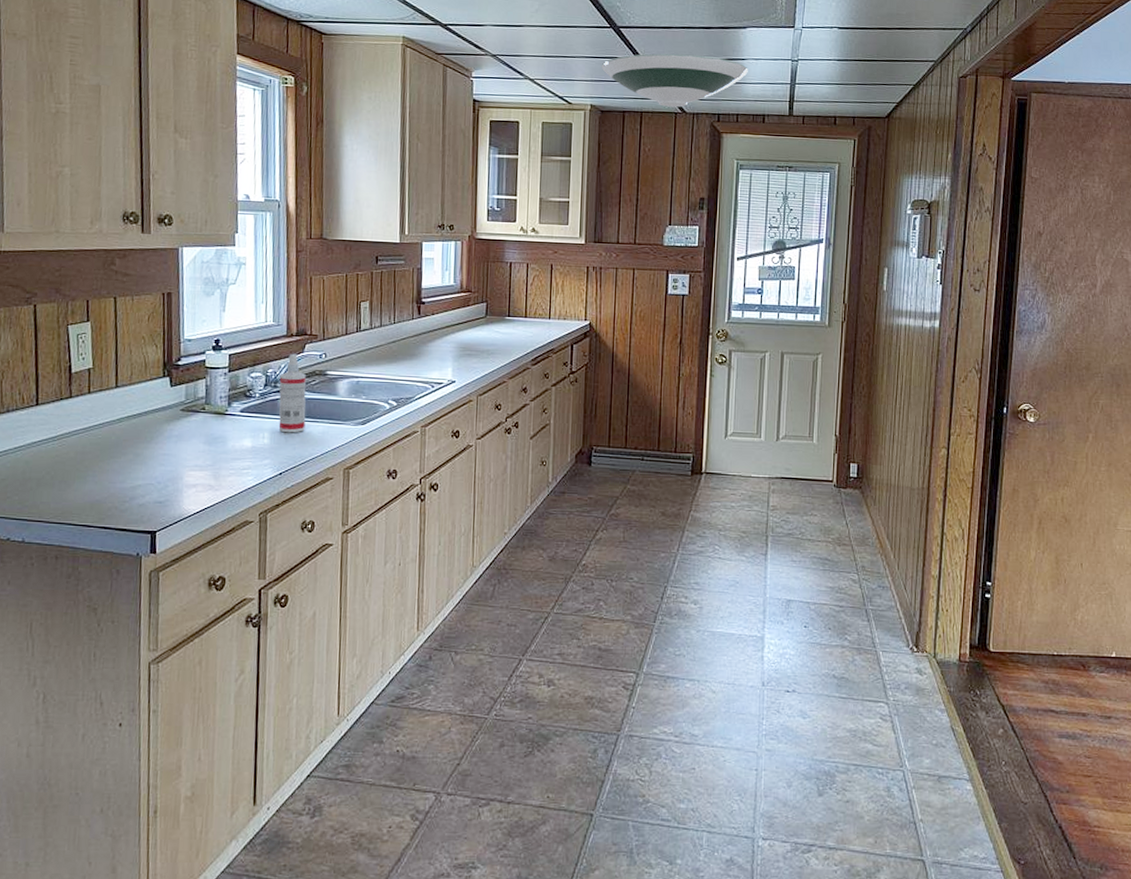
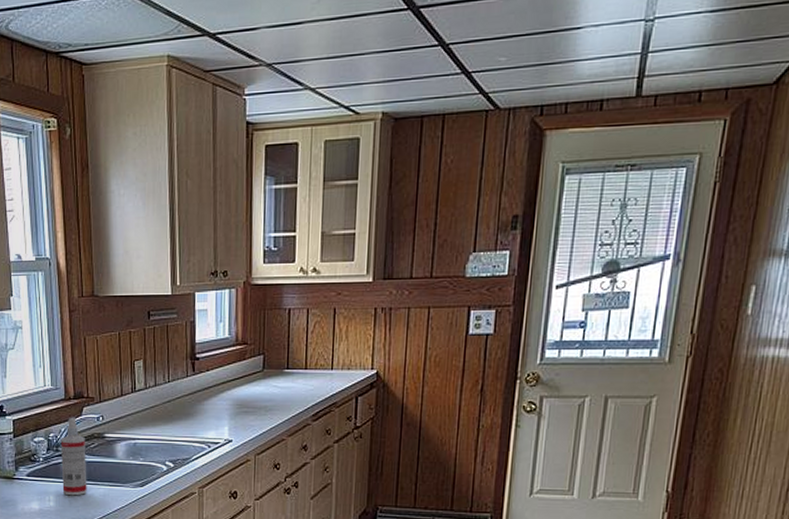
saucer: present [601,53,748,108] -> none [396,30,585,104]

